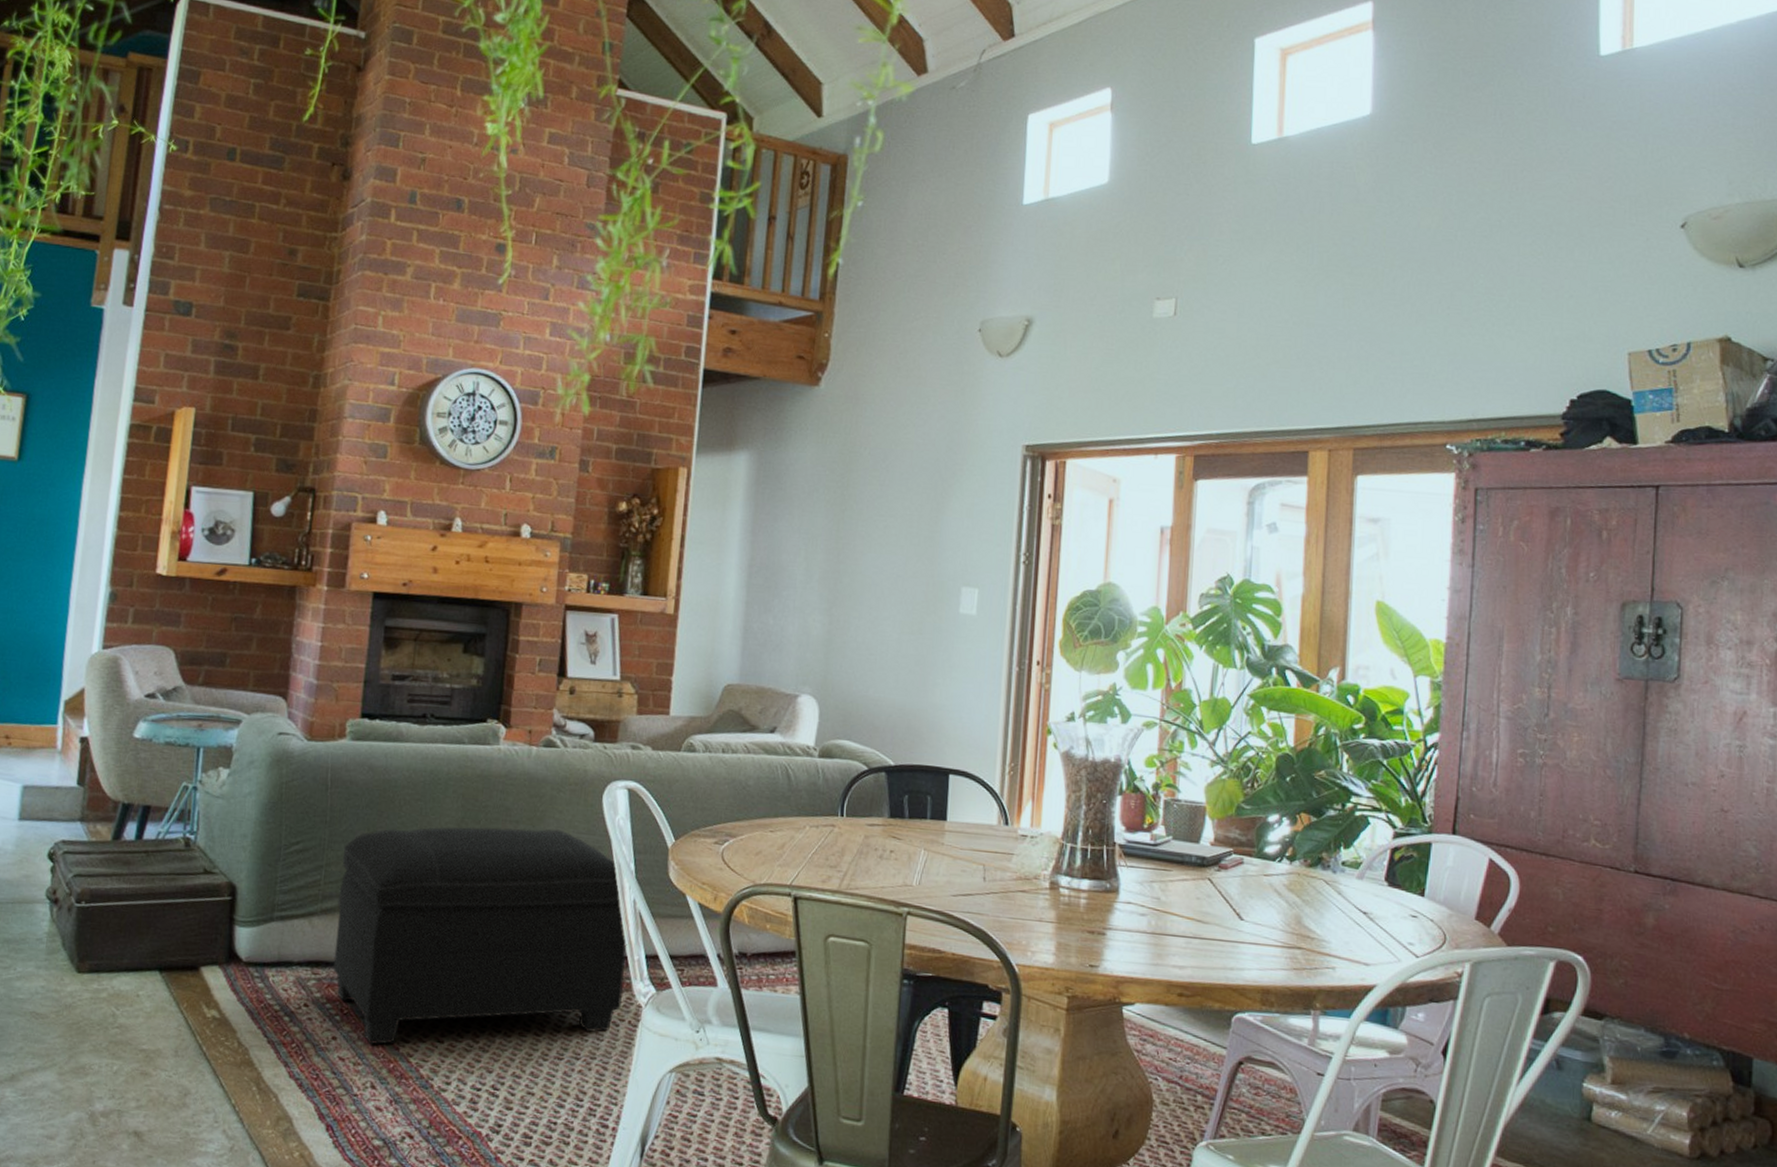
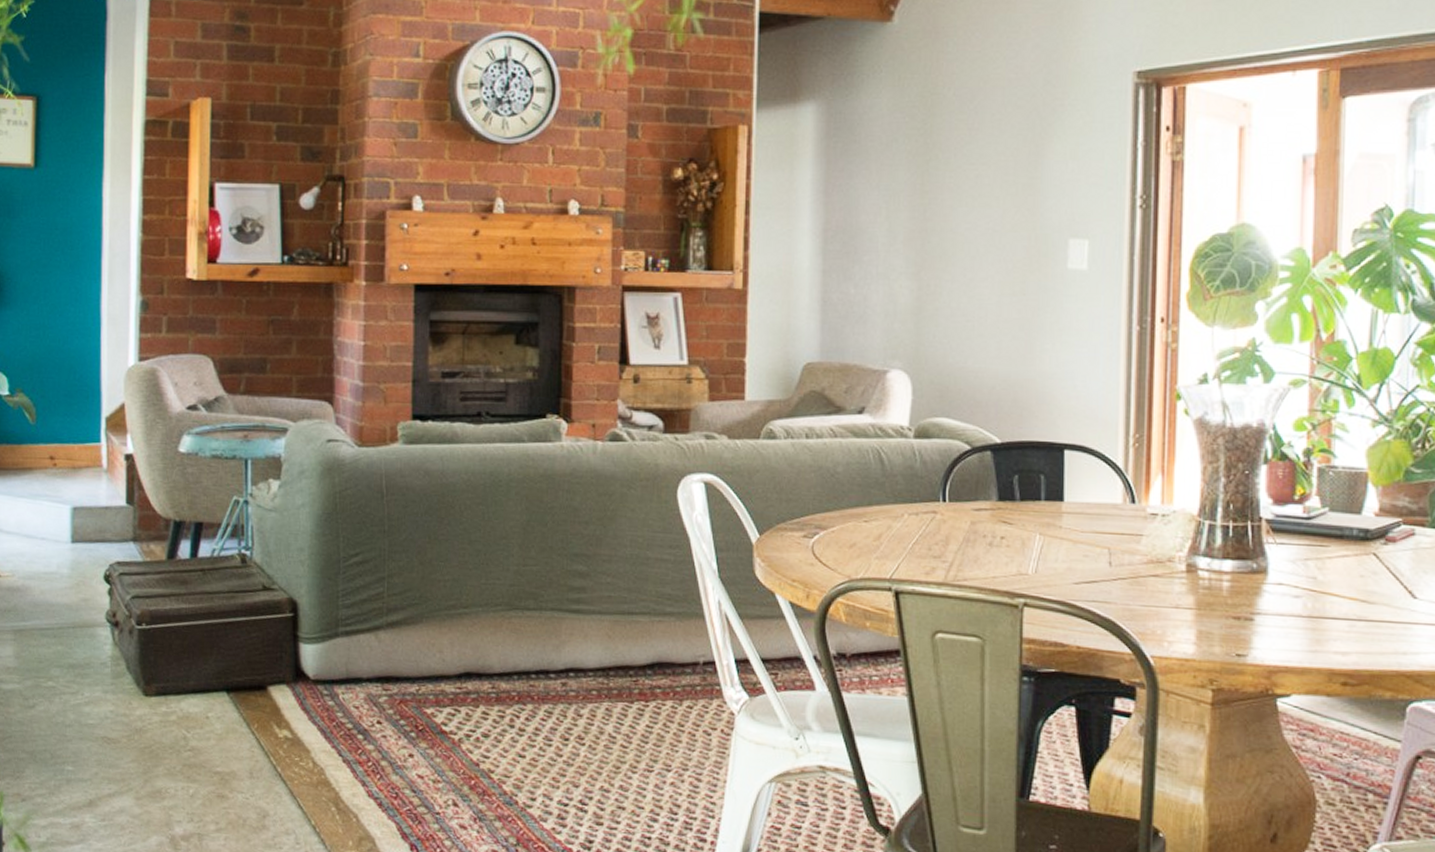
ottoman: present [333,827,627,1045] -> none [404,529,714,762]

